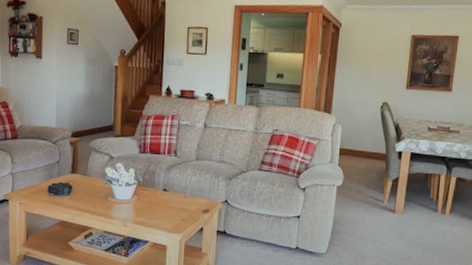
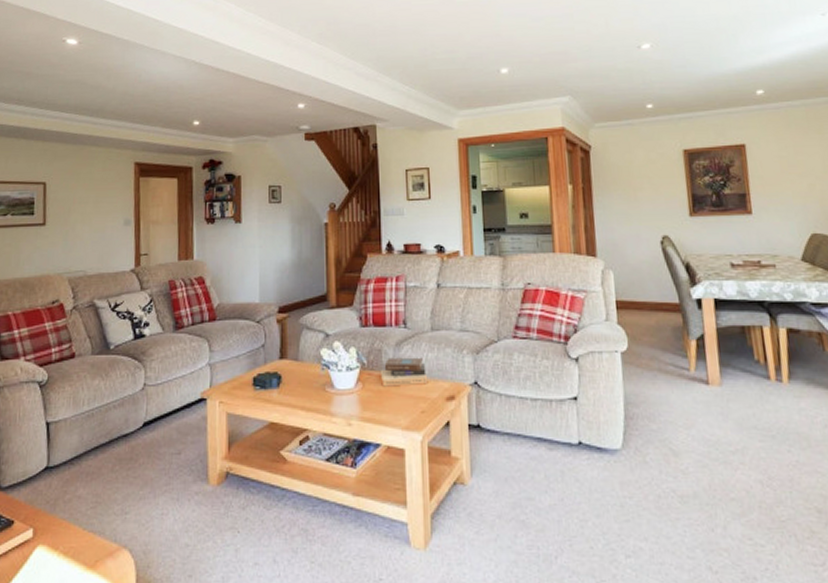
books: none [152,178,190,201] -> present [379,357,428,387]

